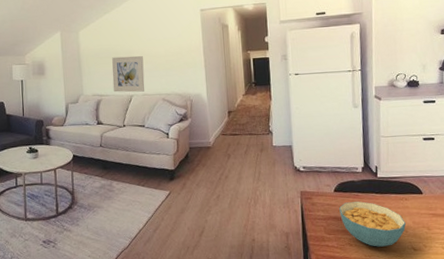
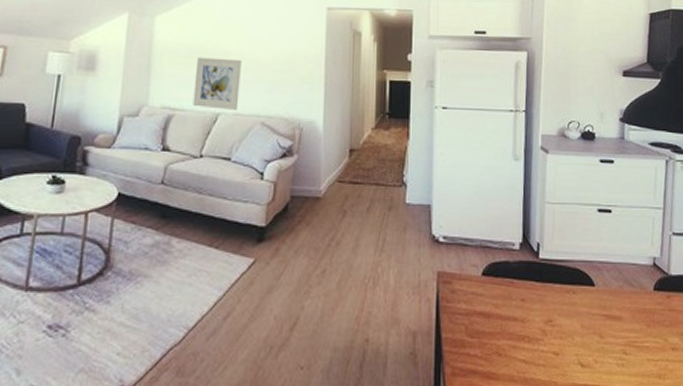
cereal bowl: present [339,201,406,247] -> none [487,290,572,360]

